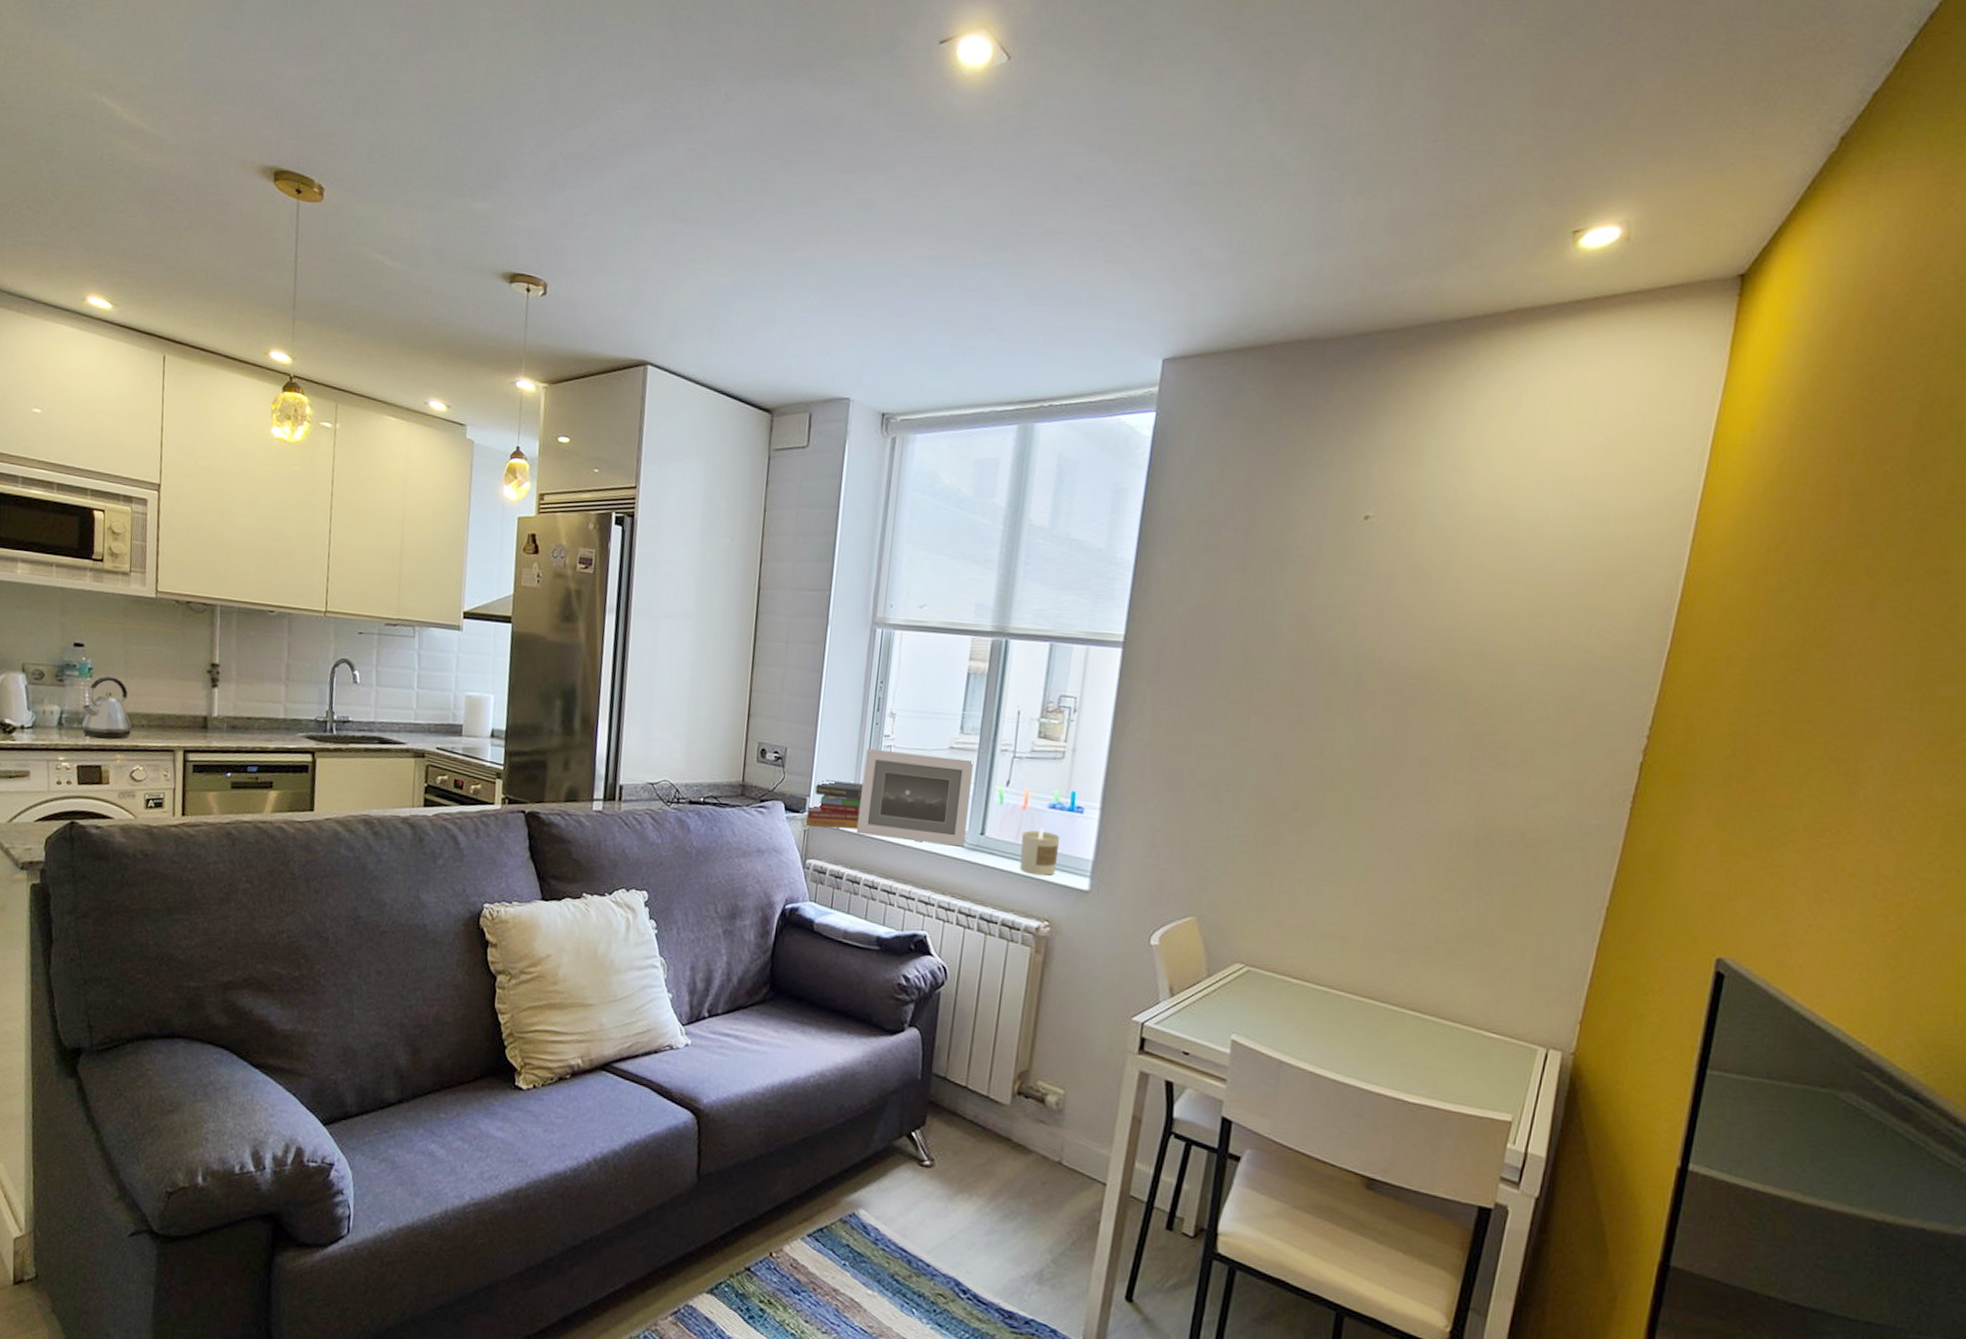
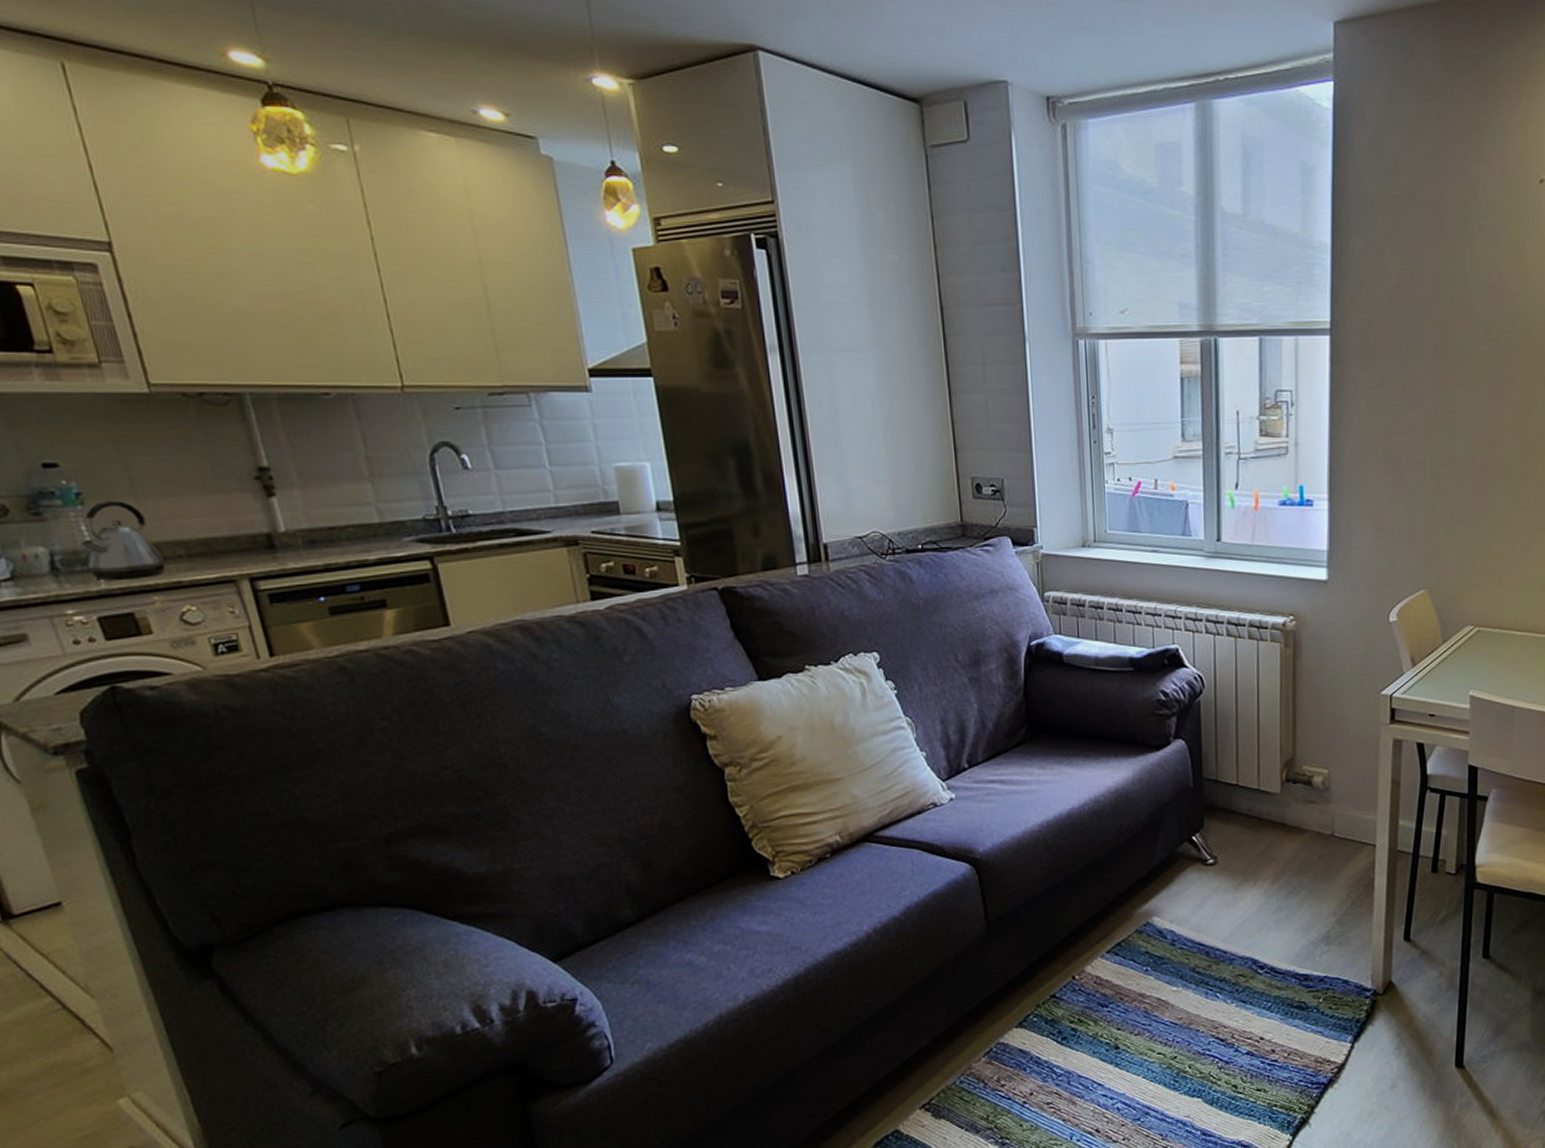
books: present [805,780,864,830] -> none [1036,506,1092,559]
picture frame: present [856,749,974,847] -> none [1088,467,1203,559]
candle: present [1019,827,1061,877] -> none [1257,525,1295,574]

